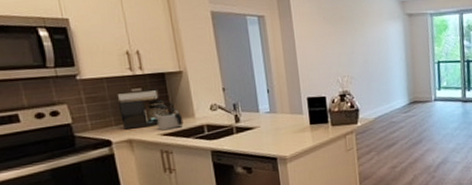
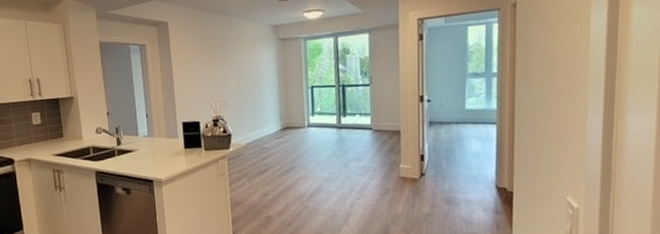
coffee maker: present [117,88,175,131] -> none [20,112,66,150]
kettle: present [153,105,184,131] -> none [48,128,73,152]

